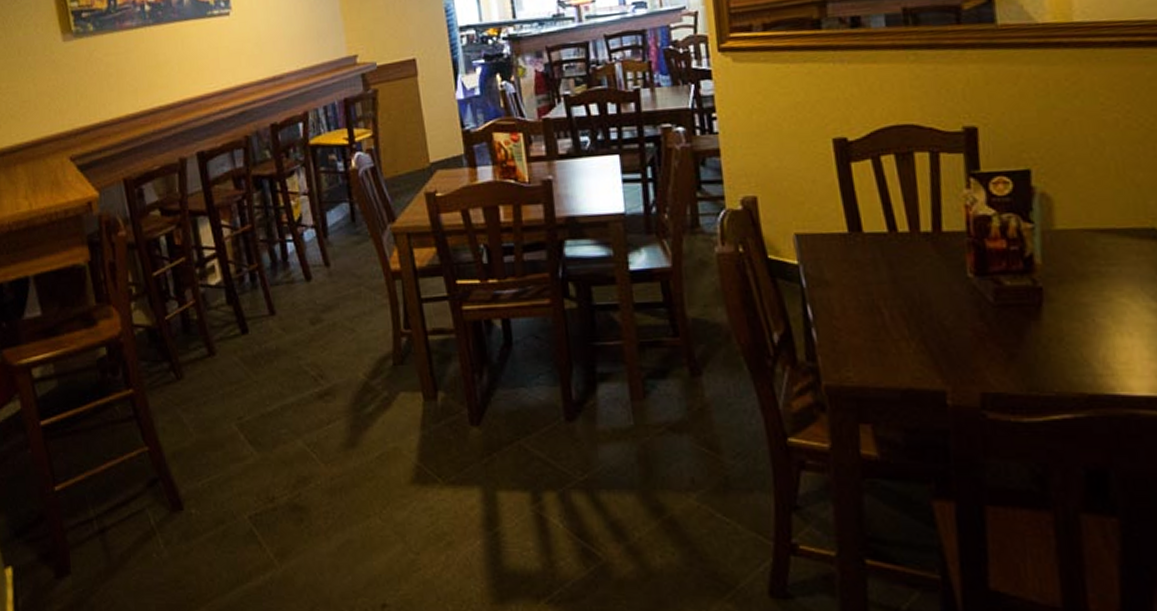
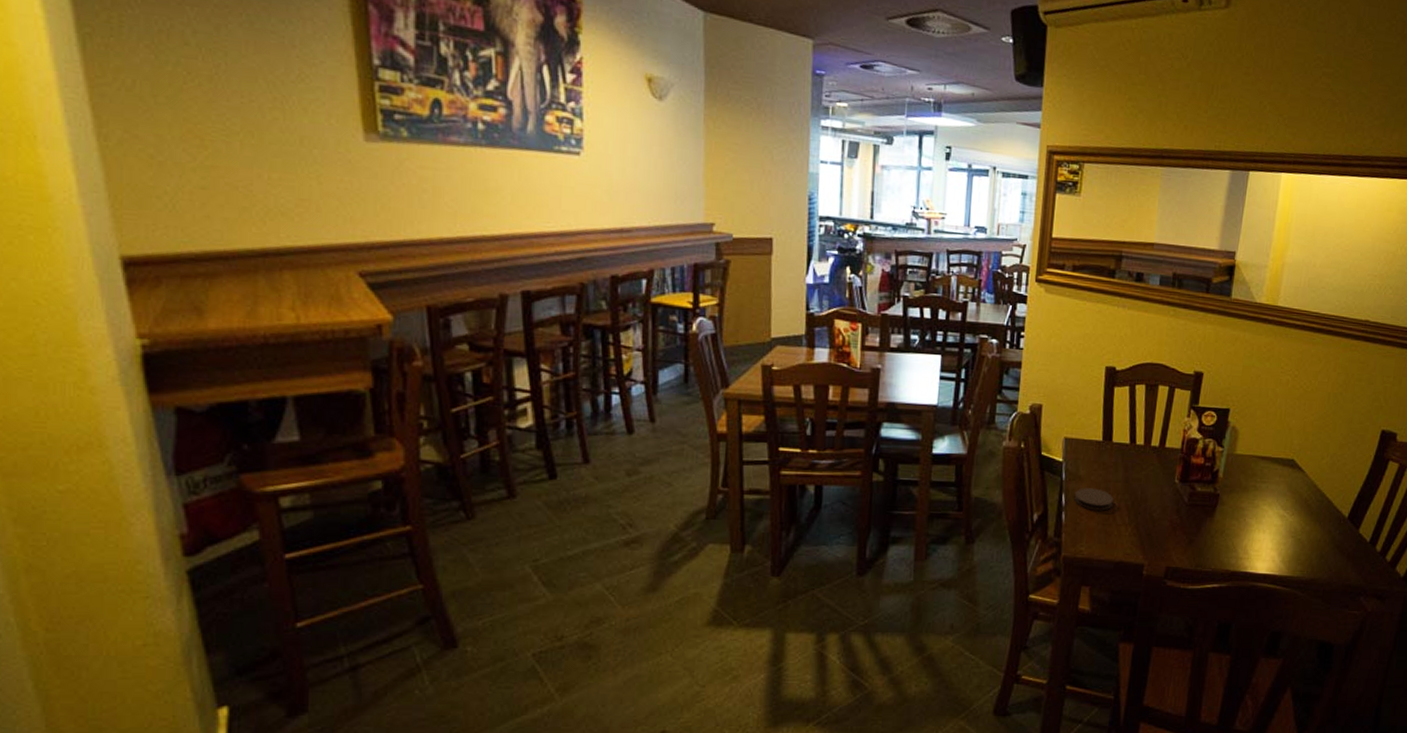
coaster: none [823,294,882,323] -> present [1074,488,1114,511]

